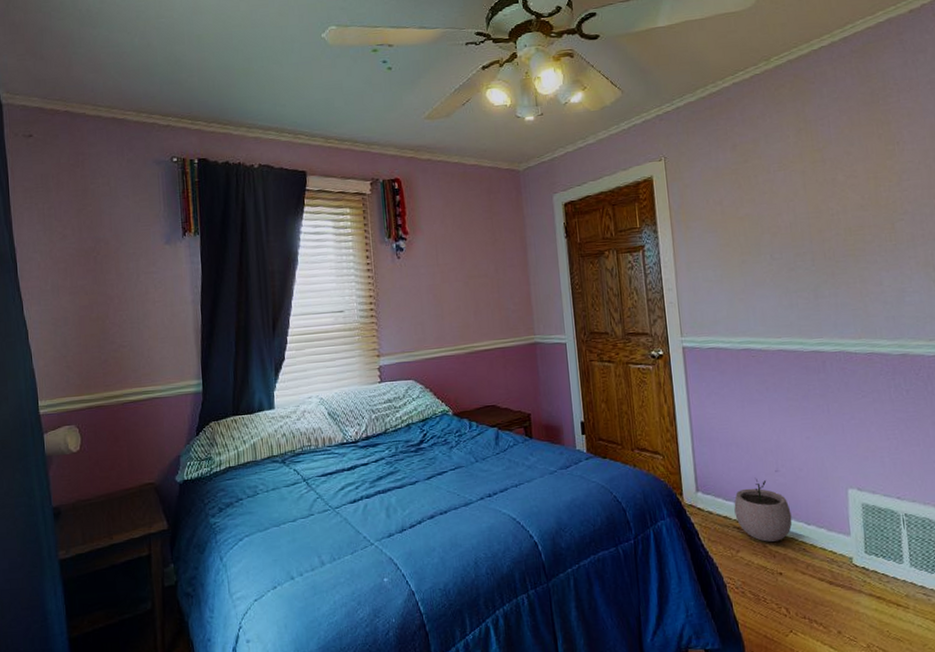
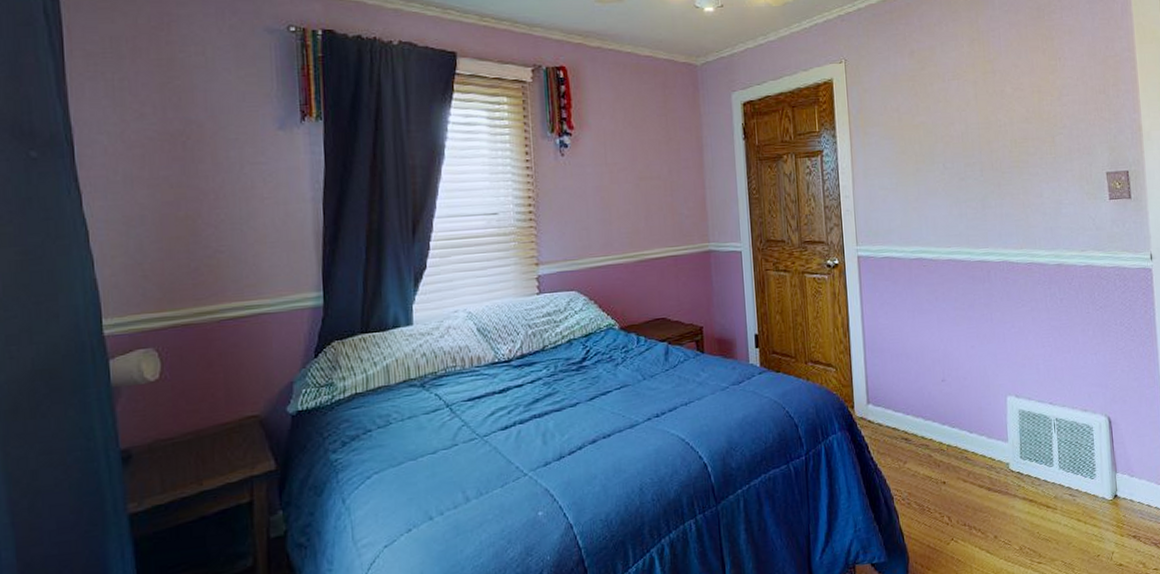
plant pot: present [734,477,792,542] -> none [902,387,956,452]

